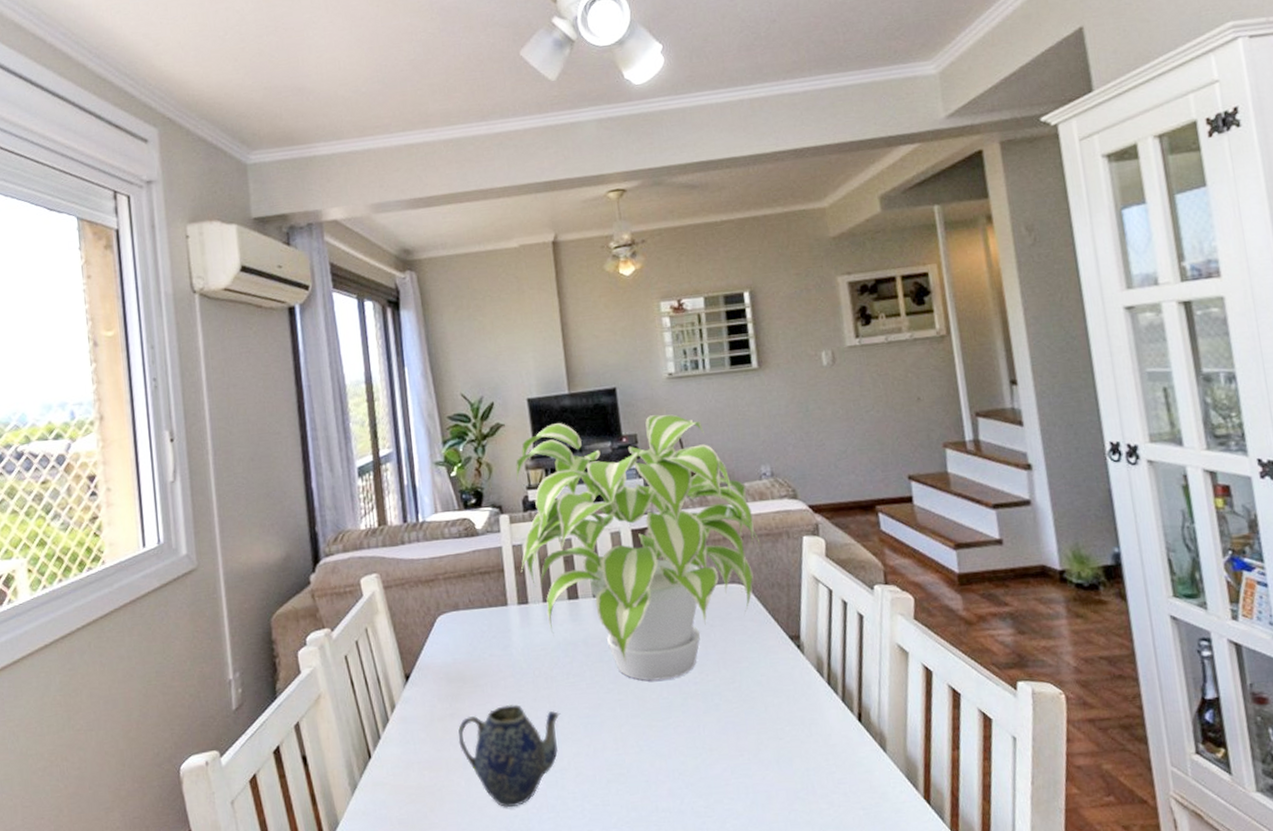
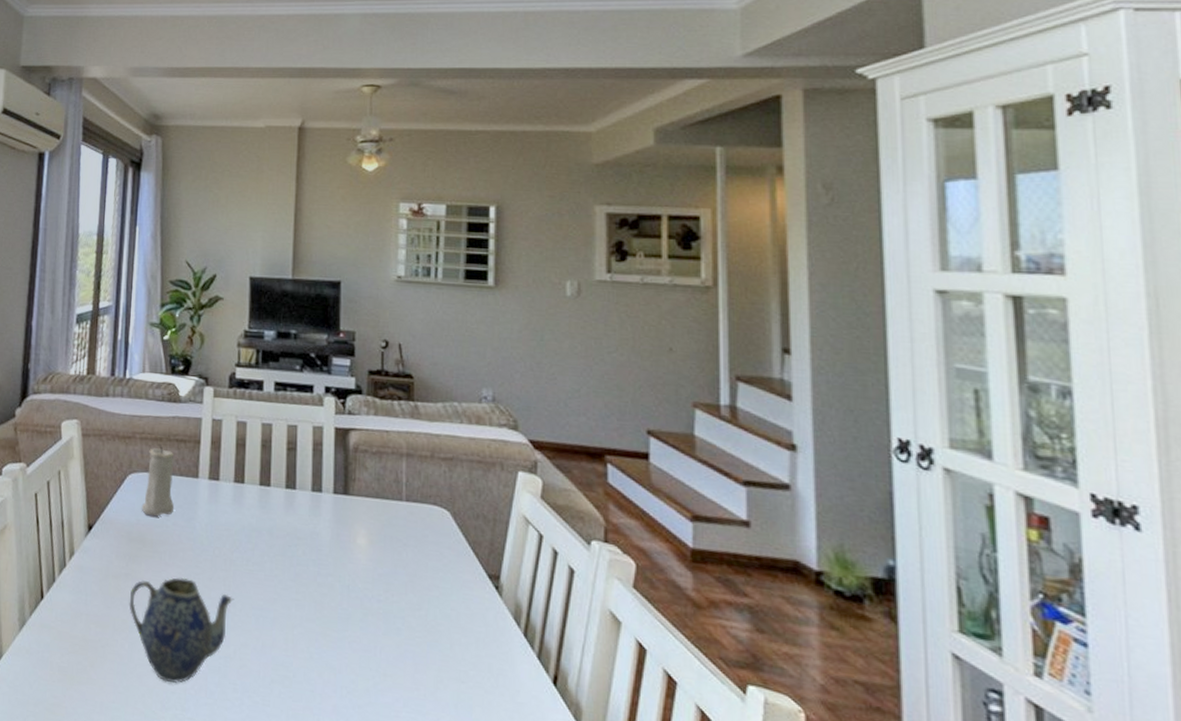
candle: none [454,581,489,653] -> present [141,444,175,517]
plant: present [516,414,760,681] -> none [216,306,469,591]

